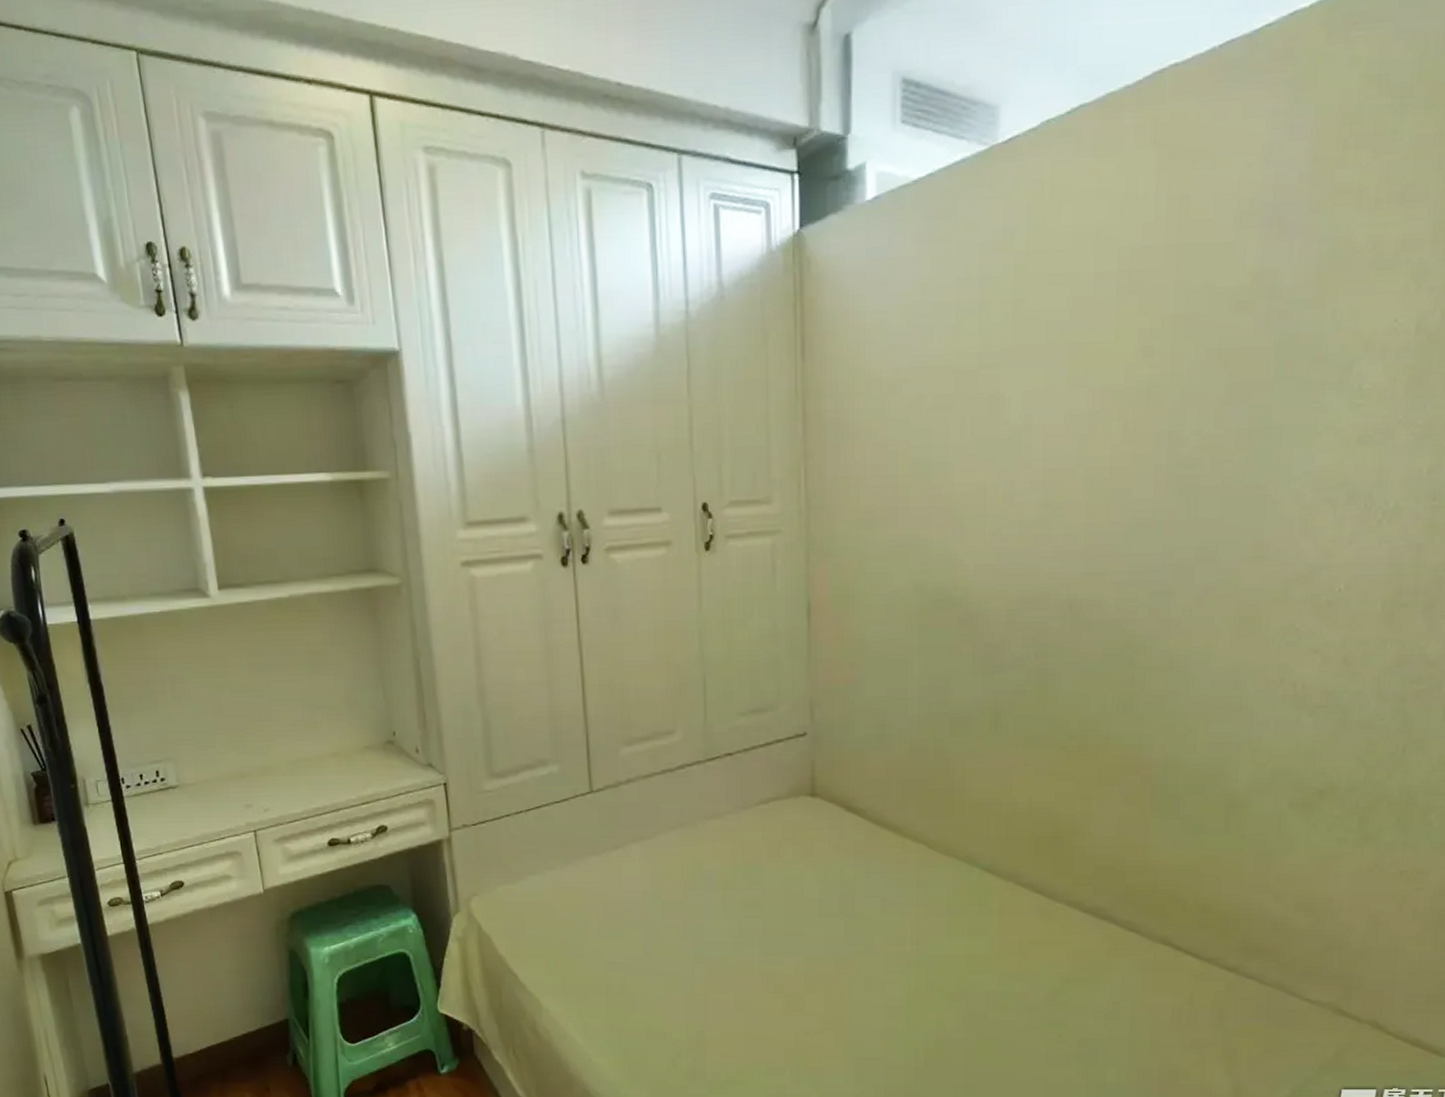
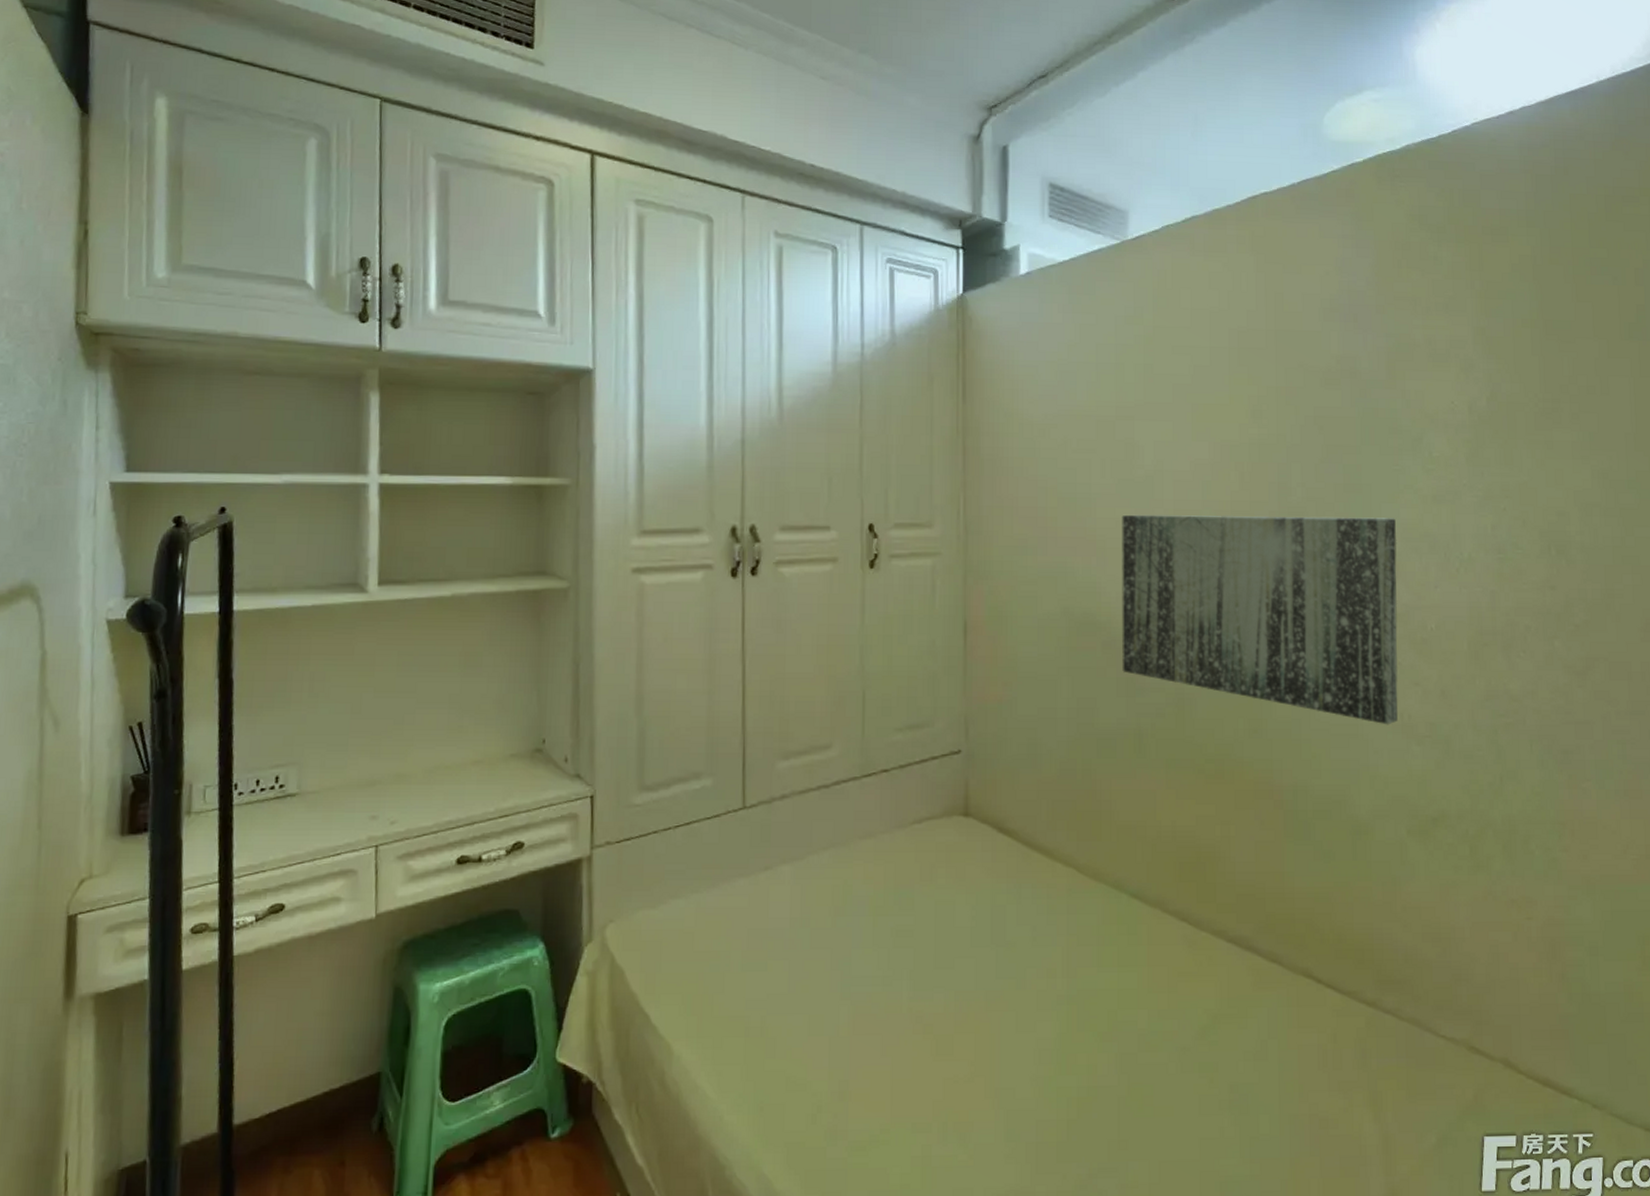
wall art: none [979,465,1309,696] -> present [1122,514,1399,725]

